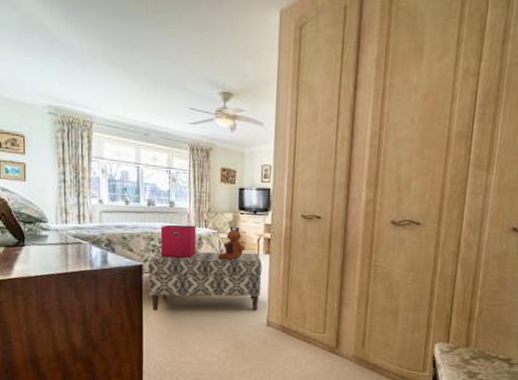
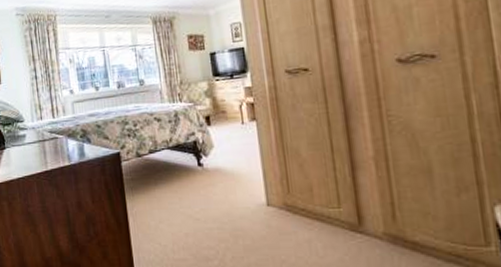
bench: present [148,251,262,311] -> none [125,121,254,202]
storage bin: present [160,224,197,259] -> none [133,101,174,142]
toy: present [218,226,246,262] -> none [198,95,228,136]

